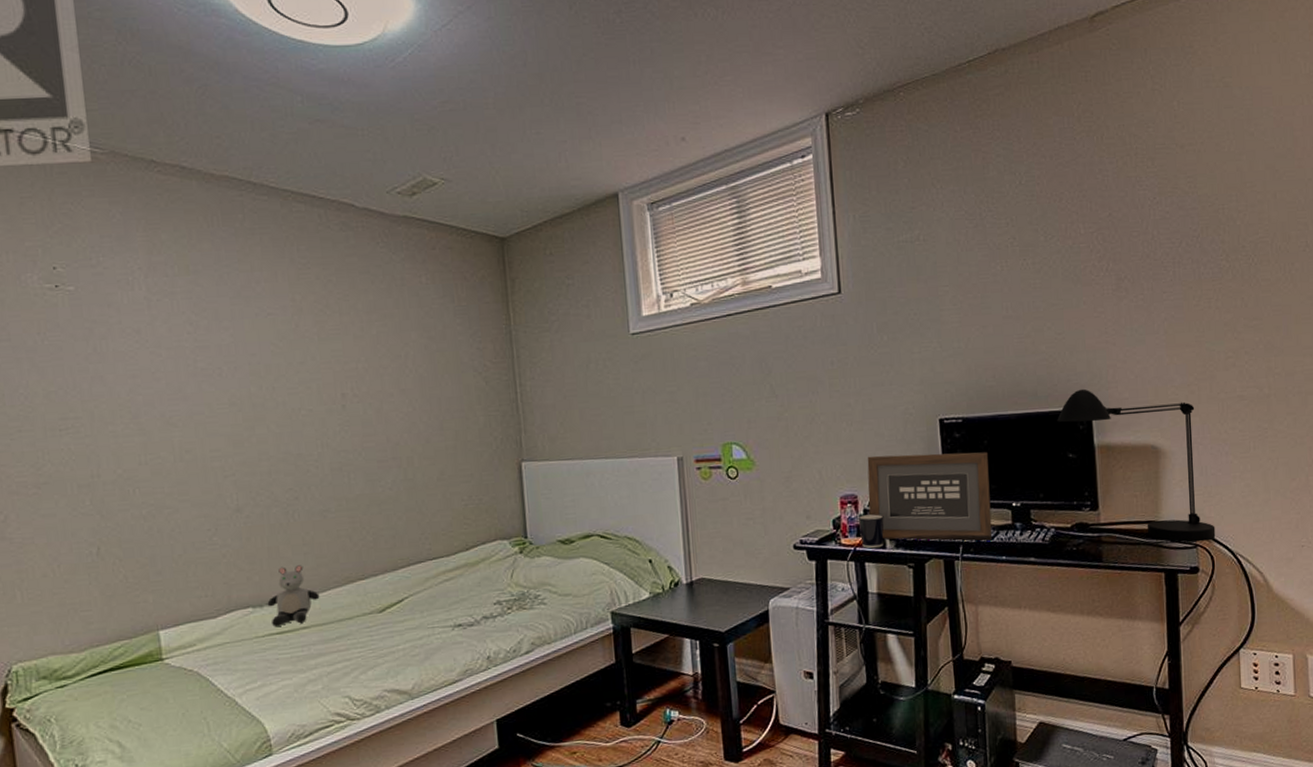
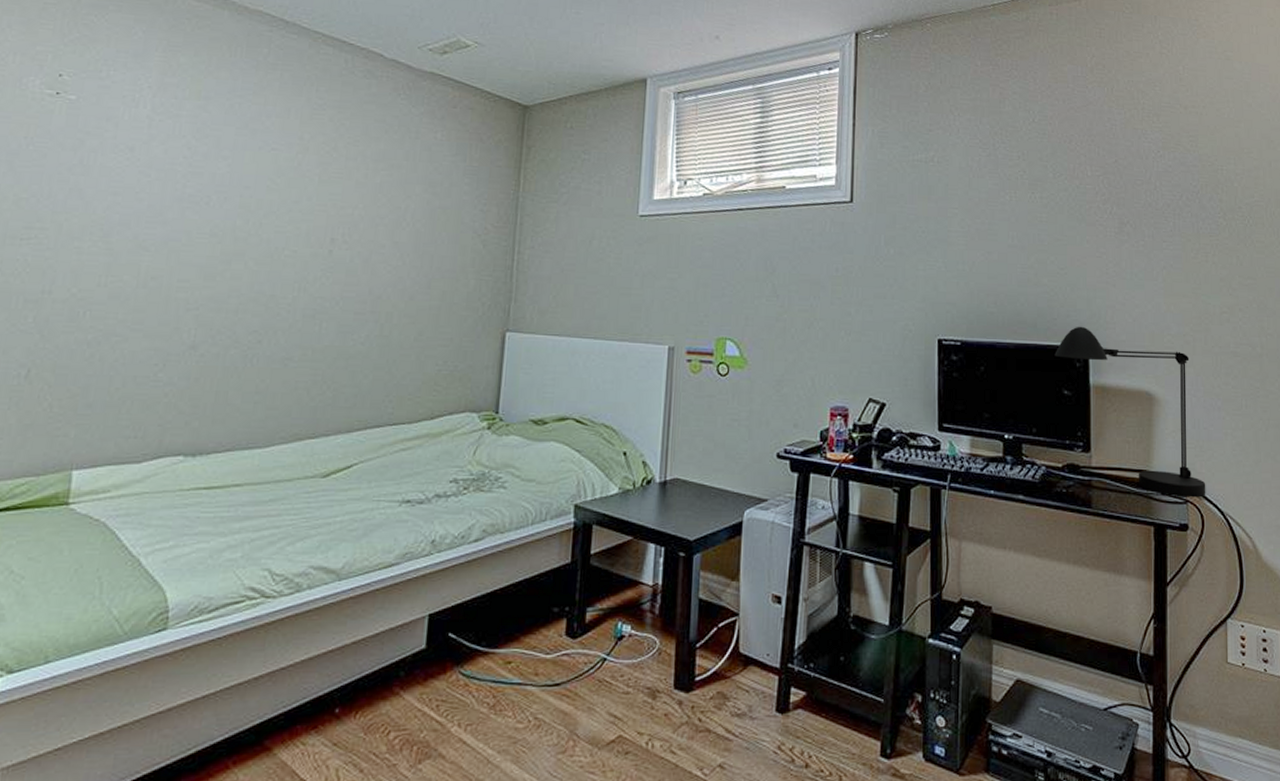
stuffed animal: present [267,565,320,628] -> none [201,414,261,482]
mug: present [858,514,885,549] -> none [846,430,873,467]
picture frame: present [867,452,993,542] -> none [858,369,985,473]

